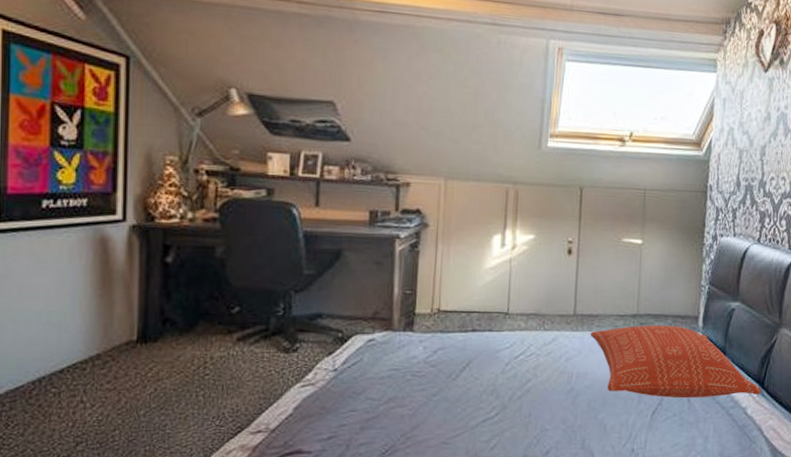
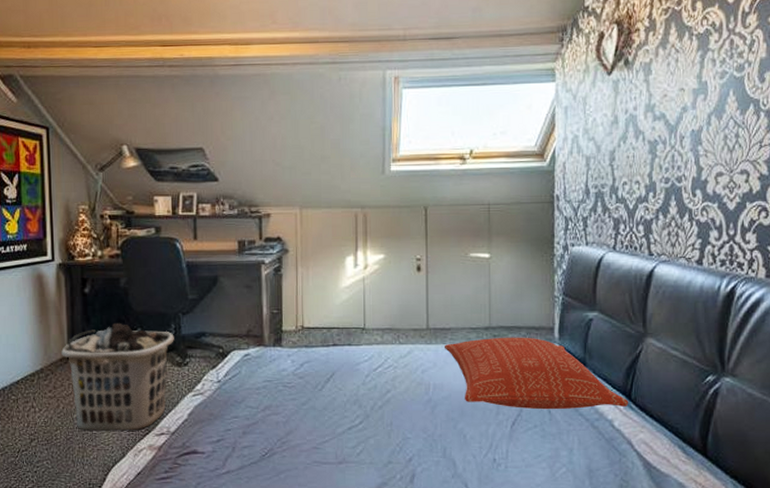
clothes hamper: none [127,299,283,430] -> present [60,322,174,431]

